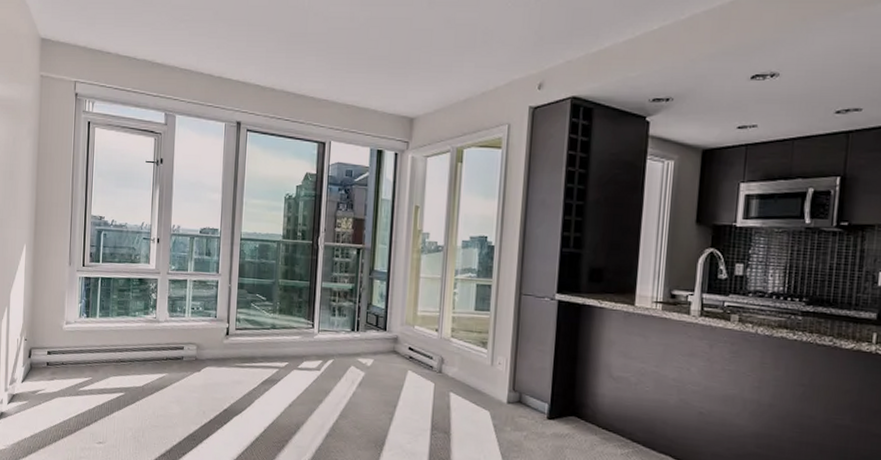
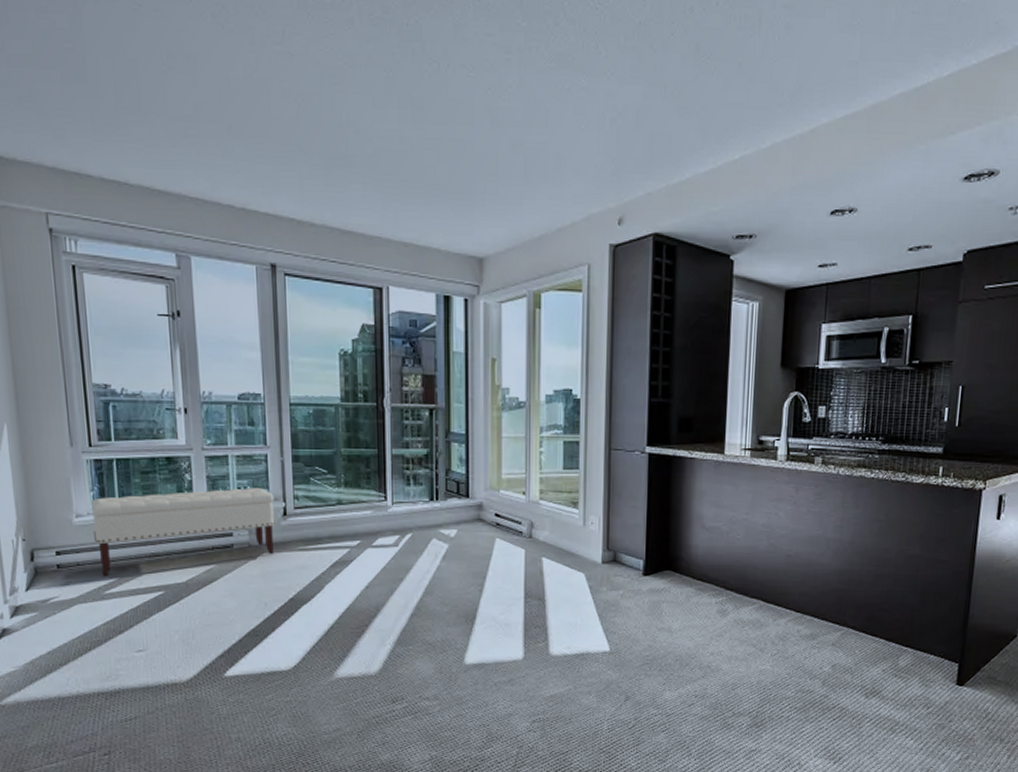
bench: none [76,308,220,375] -> present [90,488,275,576]

